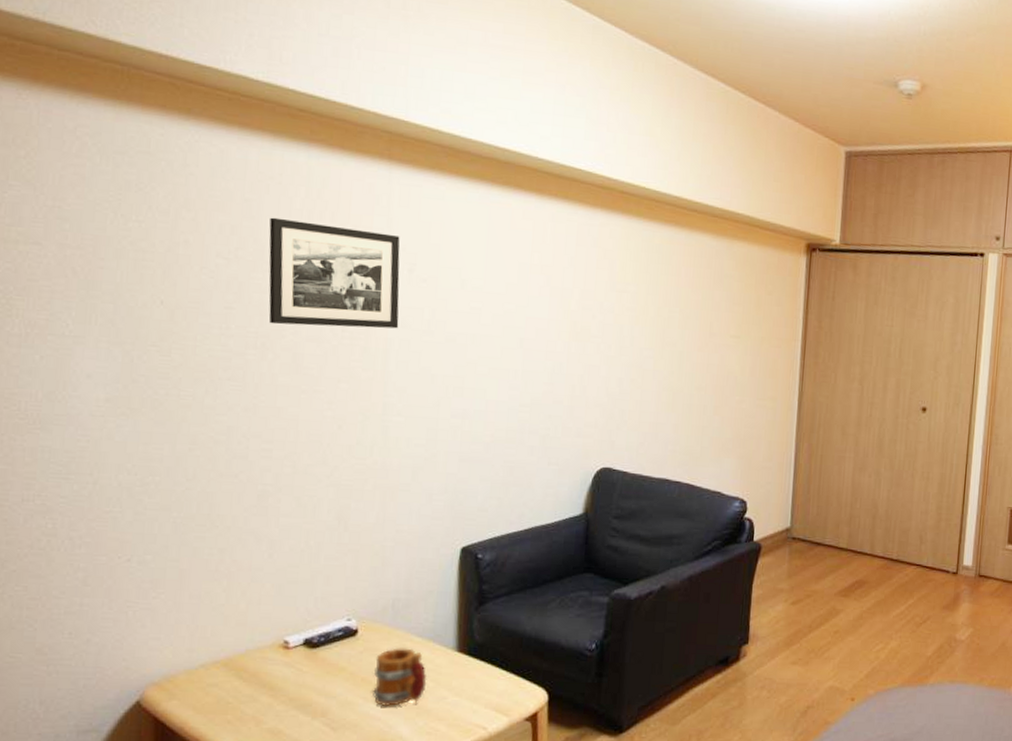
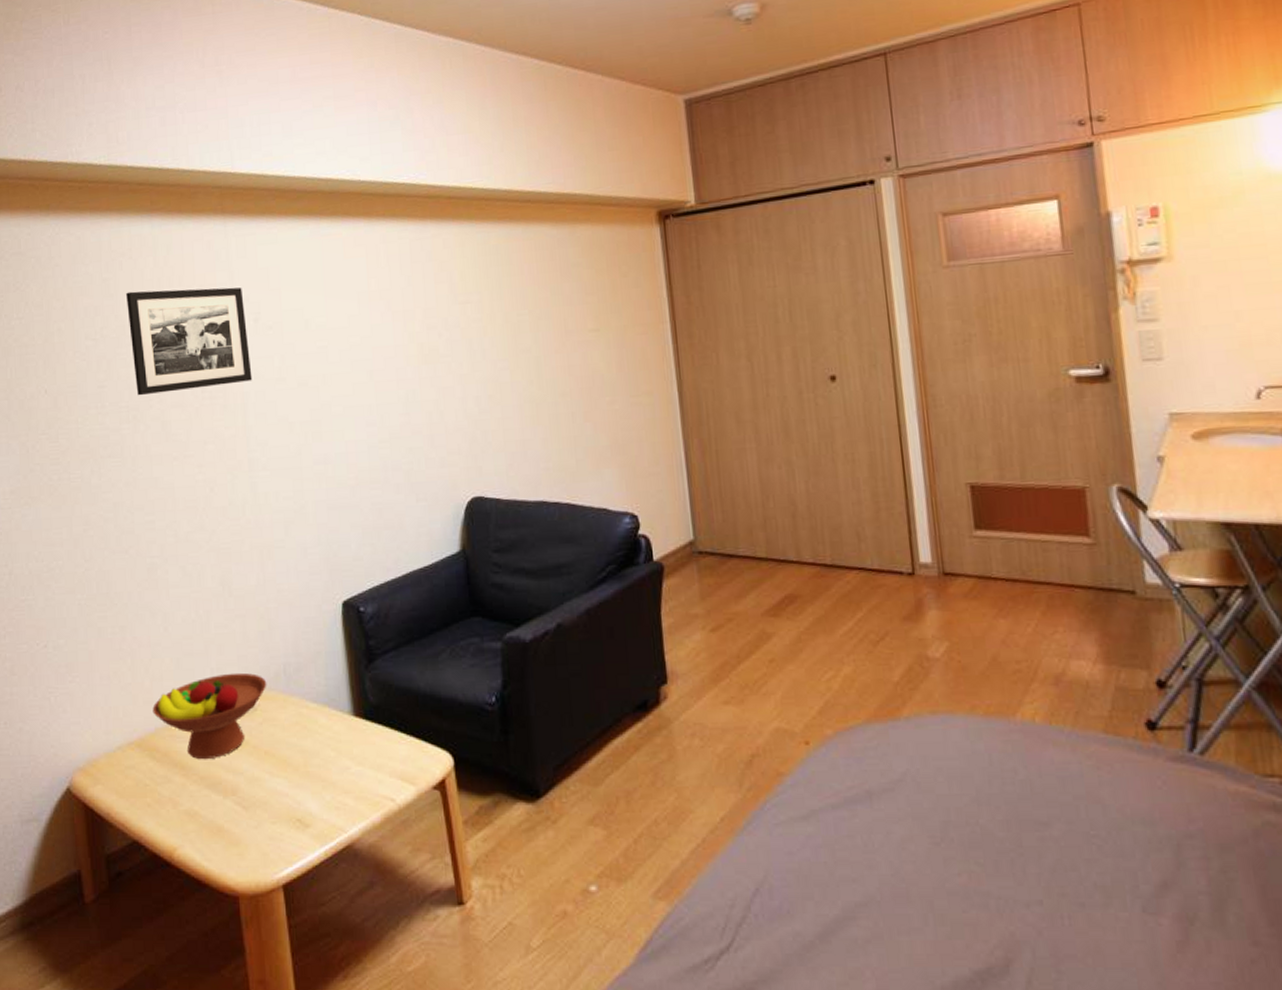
fruit bowl: none [245,603,373,683] -> present [152,672,267,760]
mug: present [373,648,427,706] -> none [275,715,328,780]

